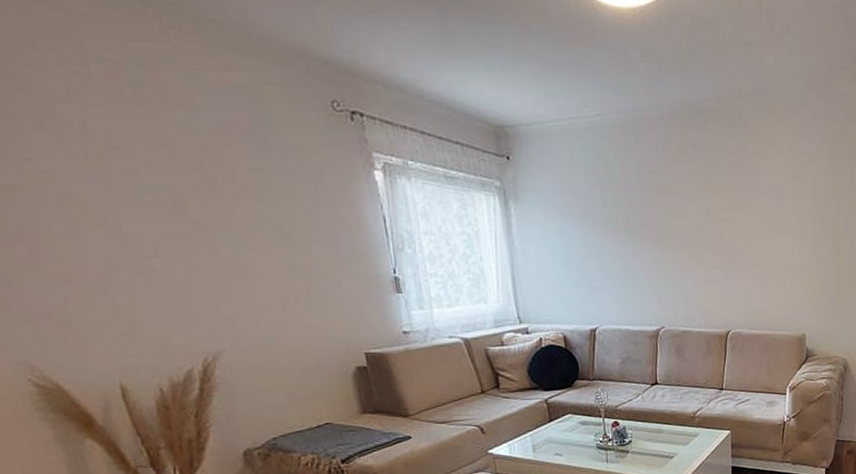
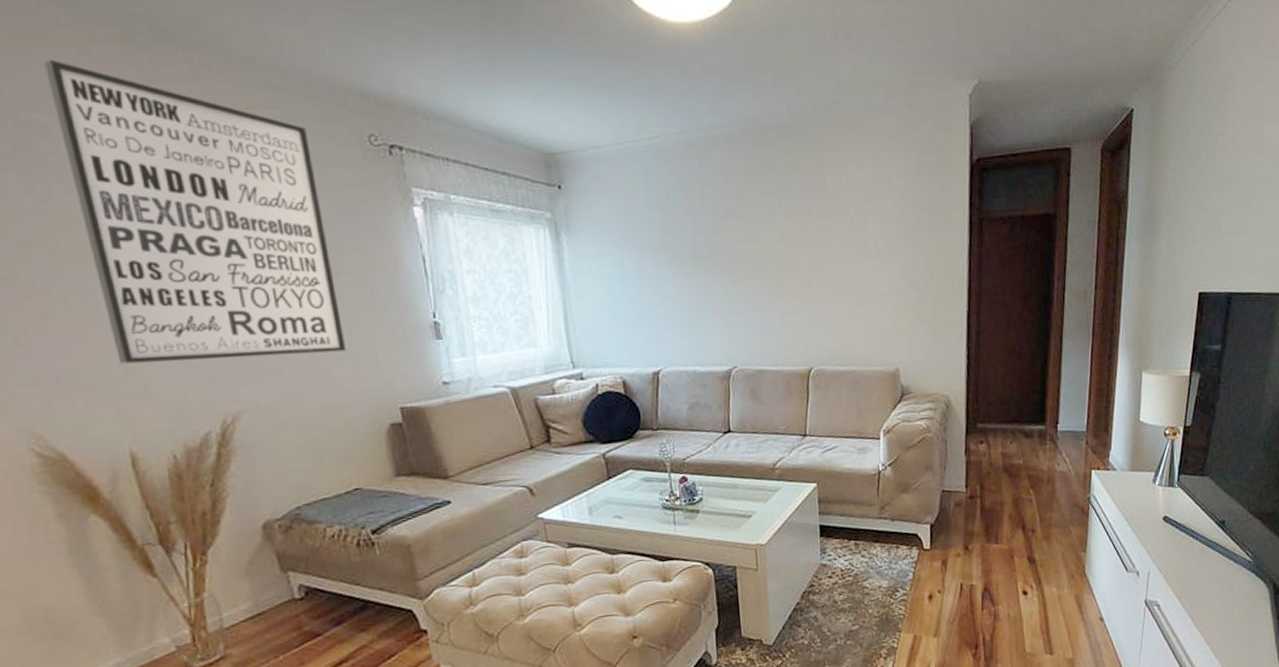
wall art: none [18,12,314,305] -> present [44,59,345,364]

